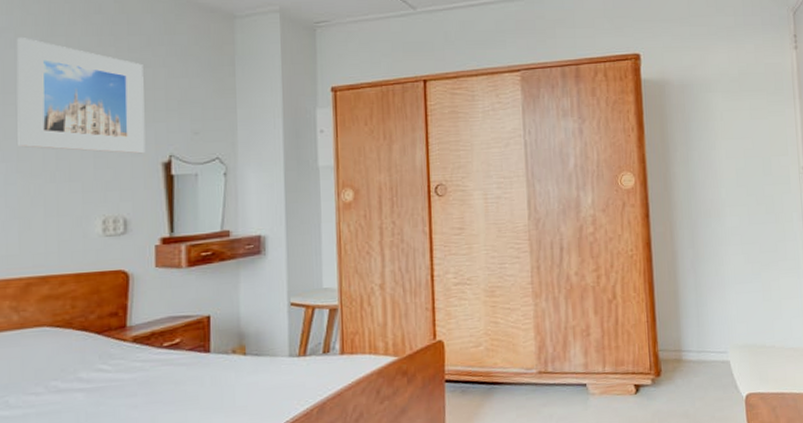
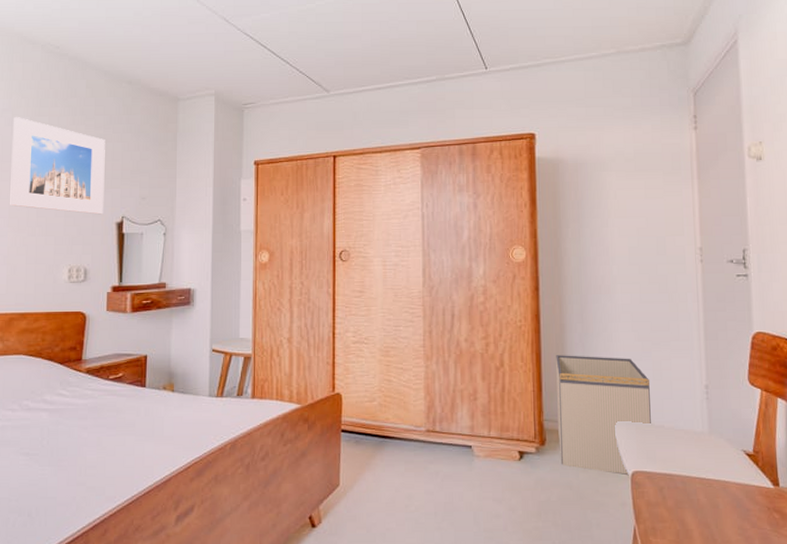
storage bin: none [668,281,763,398] -> present [556,355,651,475]

